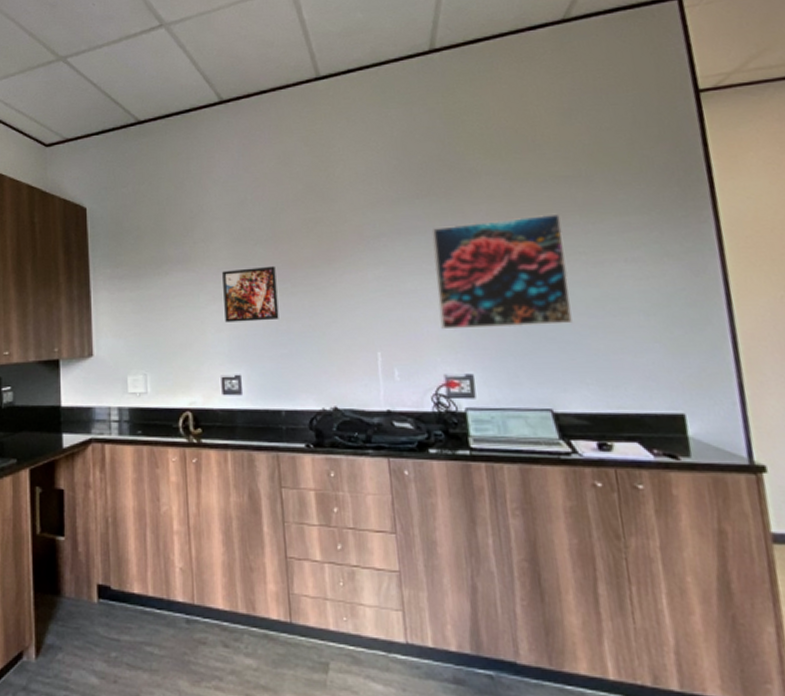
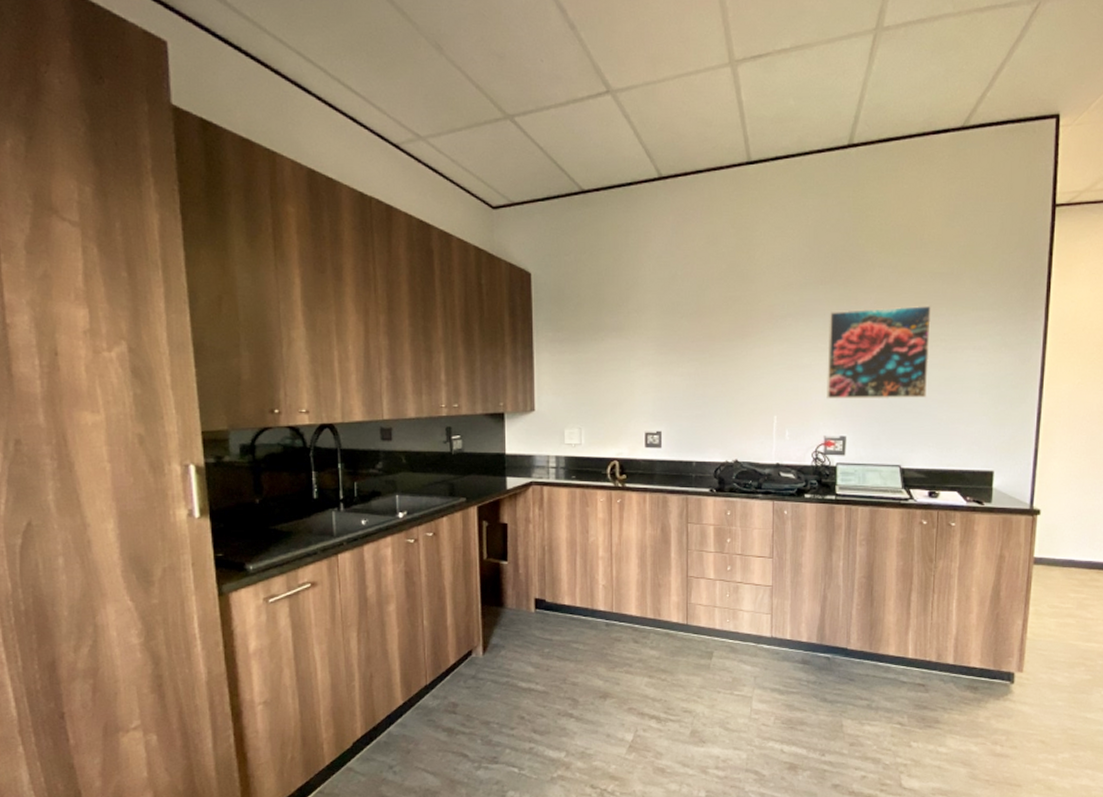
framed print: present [222,265,279,323] -> none [651,337,697,386]

